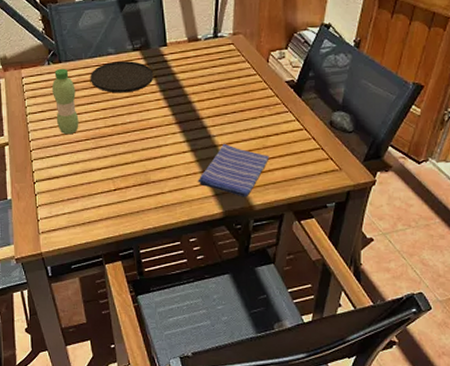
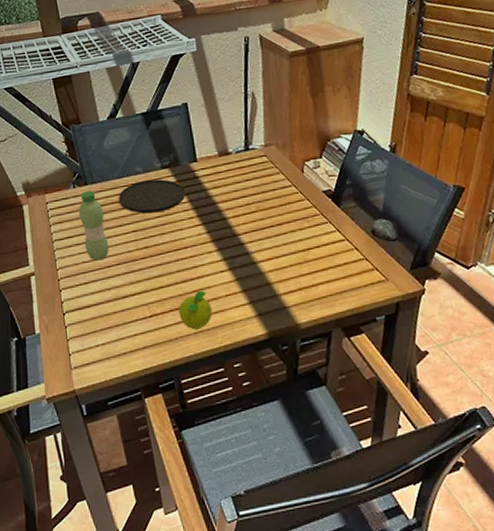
fruit: none [141,168,173,205] -> present [178,290,212,330]
dish towel: present [198,143,270,197] -> none [238,259,312,316]

